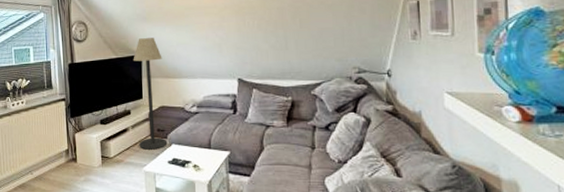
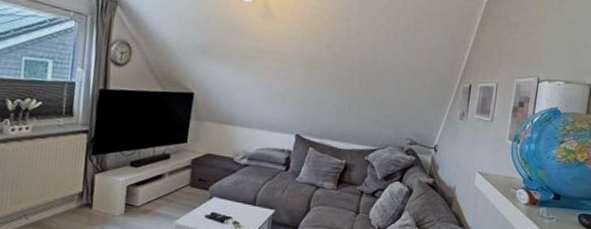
floor lamp: present [133,38,168,150] -> none [174,74,218,202]

